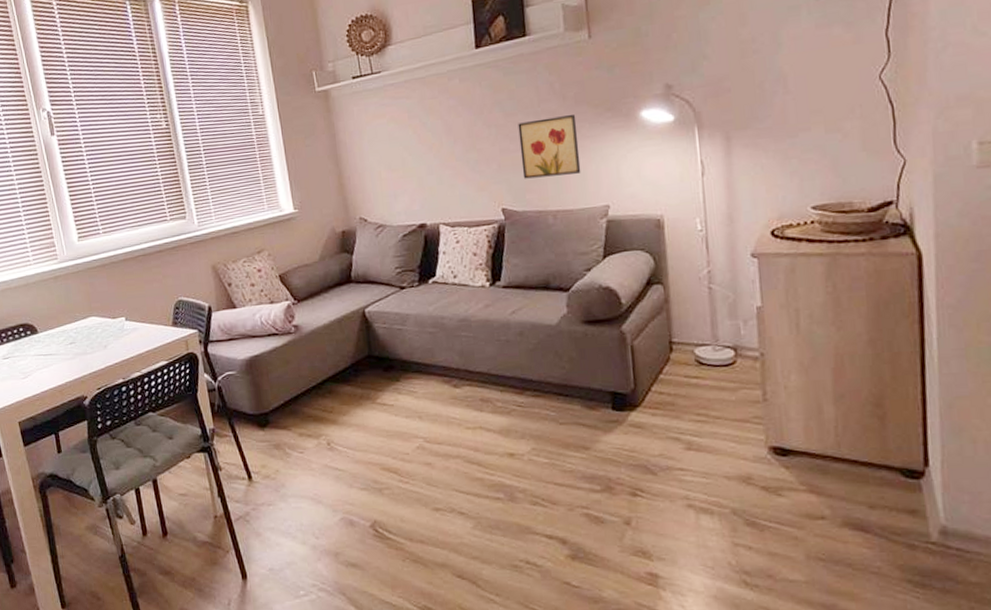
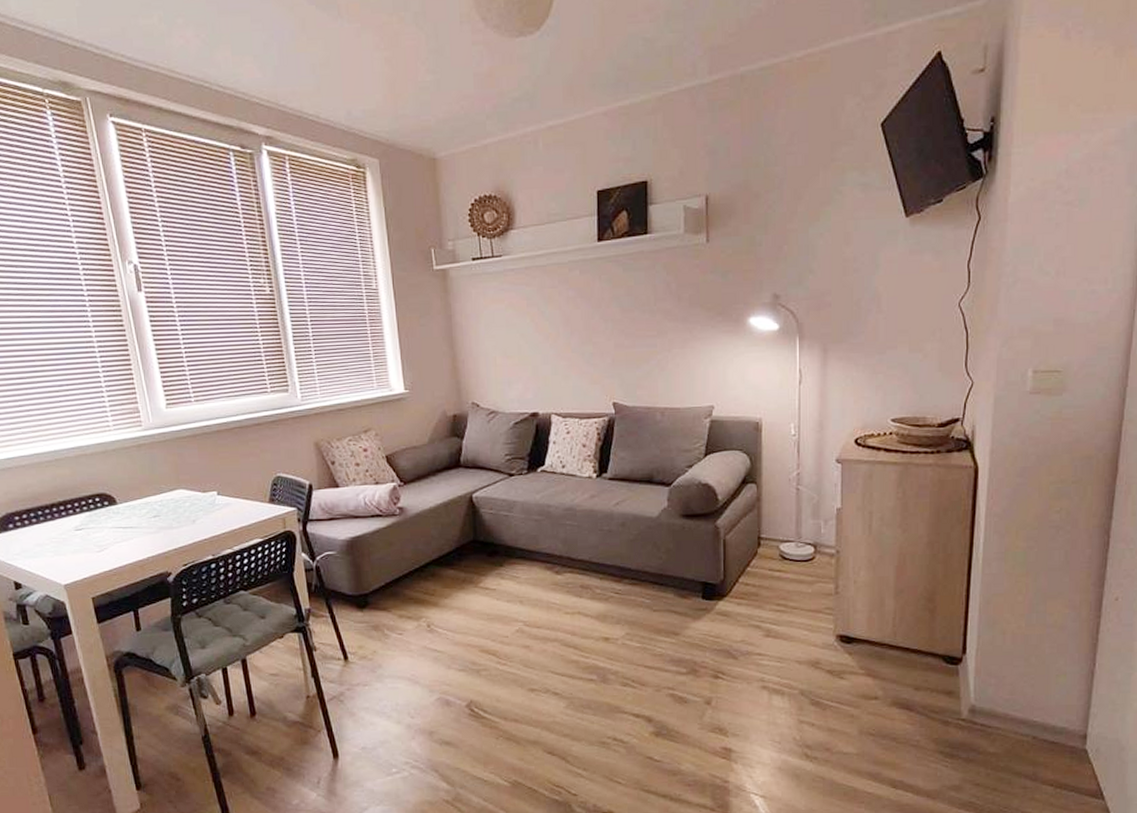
wall art: present [518,115,581,179] -> none [634,316,690,375]

